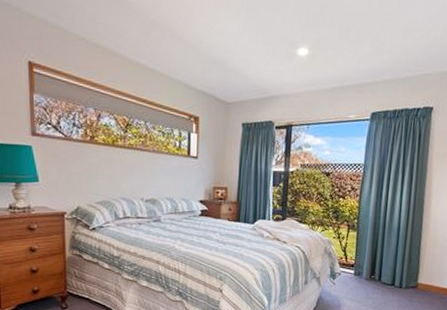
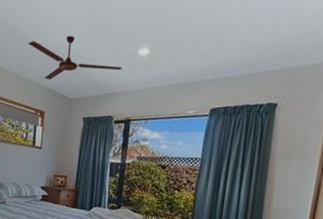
ceiling fan: none [176,31,282,81] -> present [28,35,123,80]

